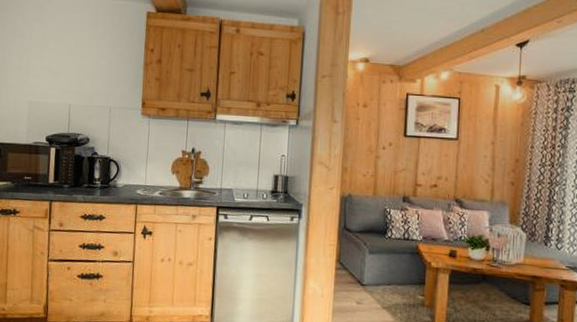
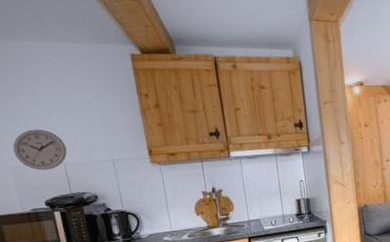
wall clock: none [33,70,75,108] -> present [12,129,67,171]

